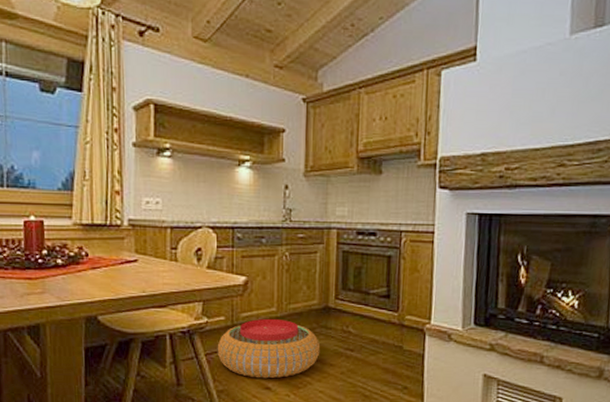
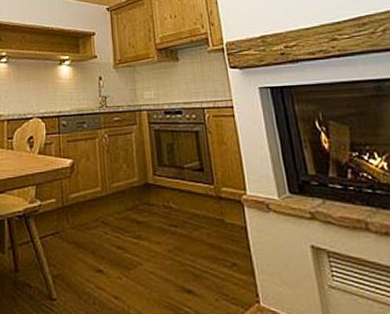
pouf: present [217,318,321,379] -> none [50,198,146,261]

